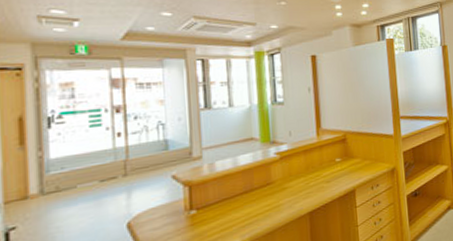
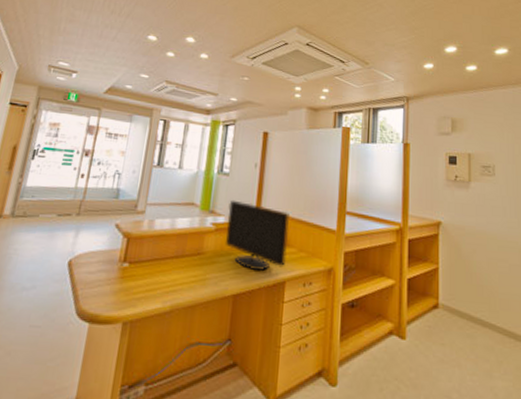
monitor: none [289,126,353,188] -> present [224,199,289,272]

